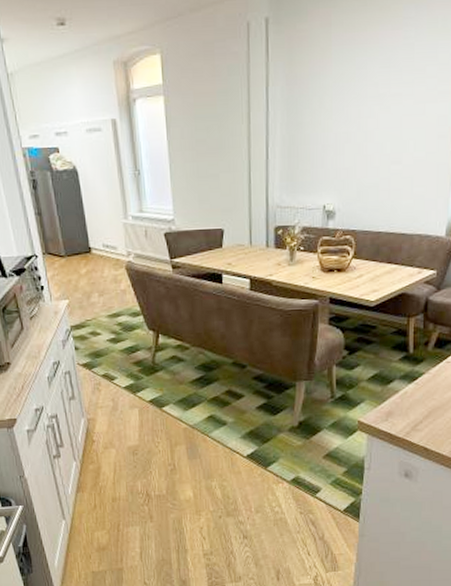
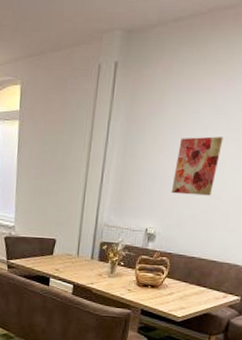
wall art: none [346,93,397,163] -> present [171,136,224,196]

